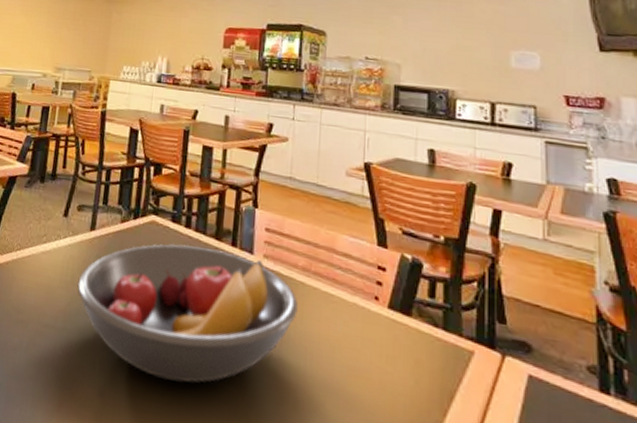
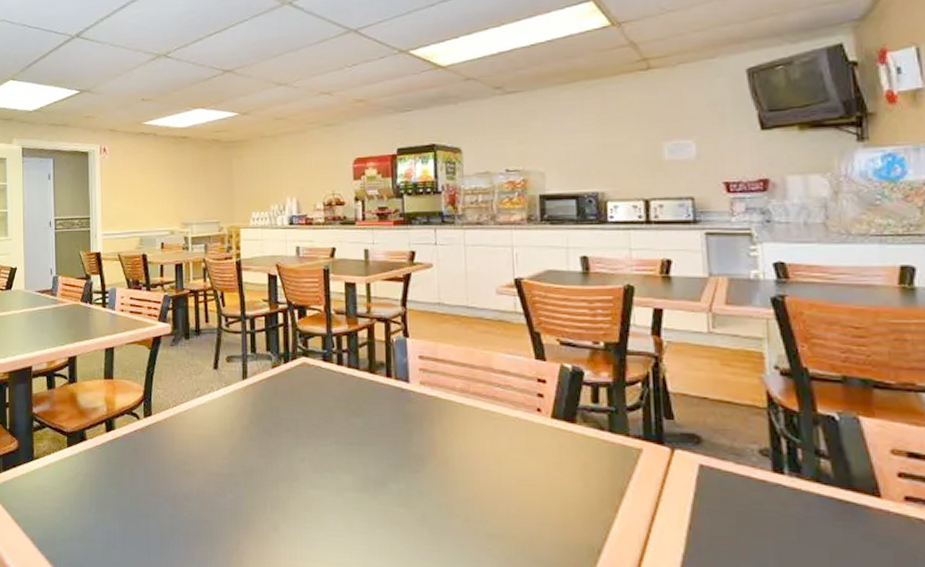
fruit bowl: present [77,243,298,383] -> none [238,381,460,510]

